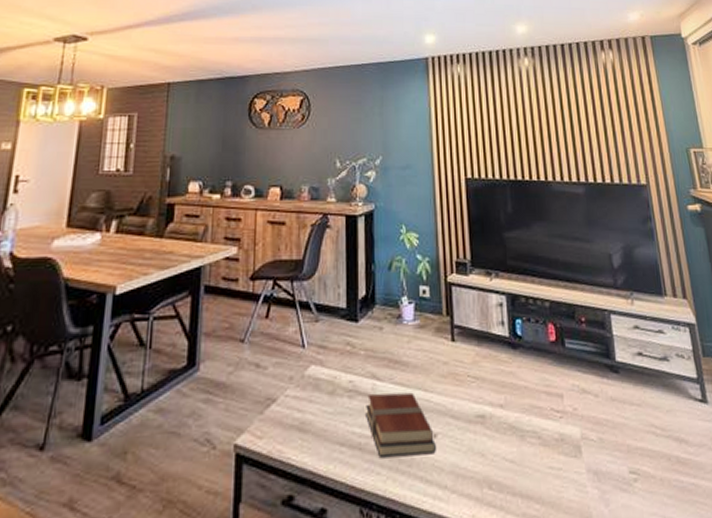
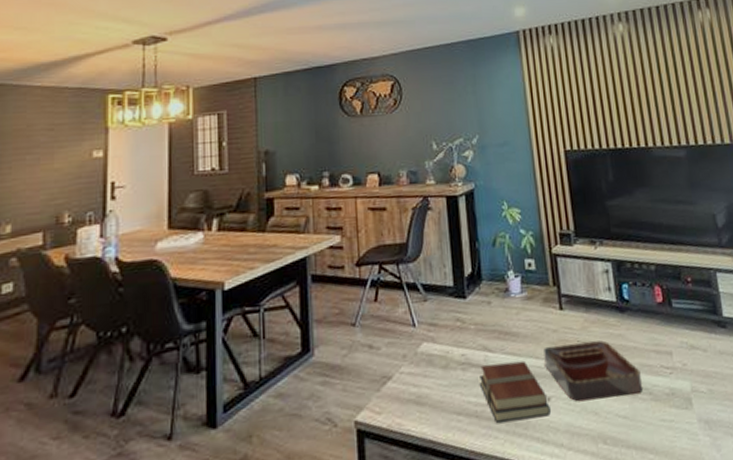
decorative tray: none [433,377,531,441] -> present [543,340,642,402]

